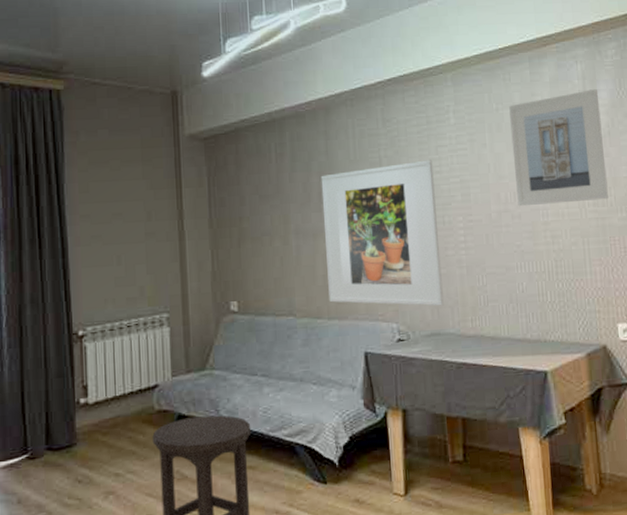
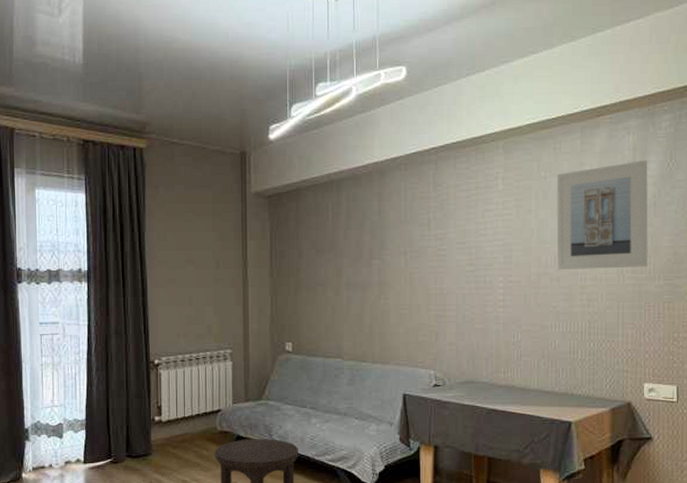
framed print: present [321,160,444,306] -> none [373,223,479,357]

